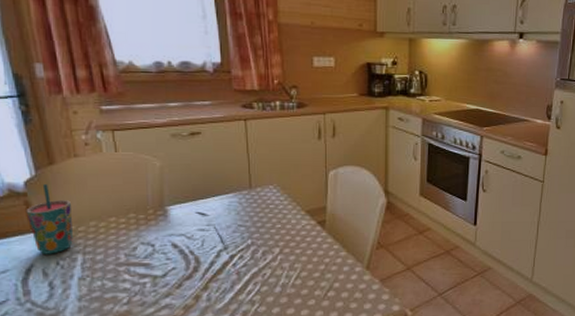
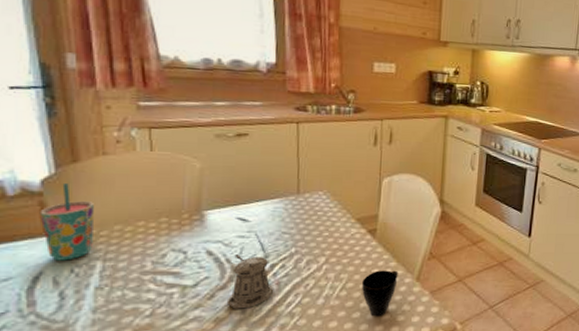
pepper shaker: none [193,246,235,297] -> present [226,254,274,309]
cup: none [314,260,349,304] -> present [361,270,398,317]

